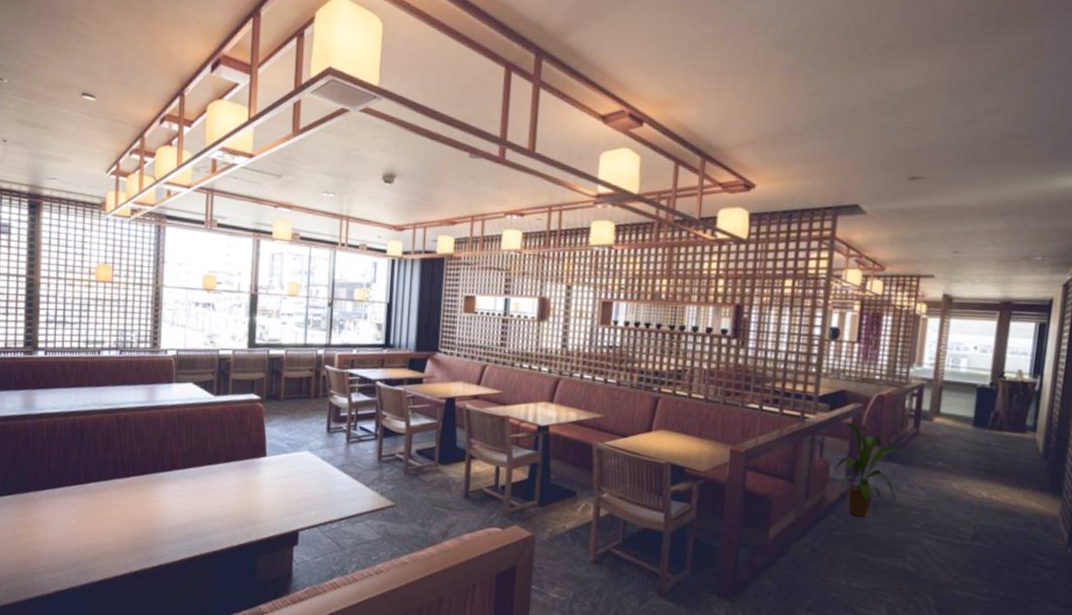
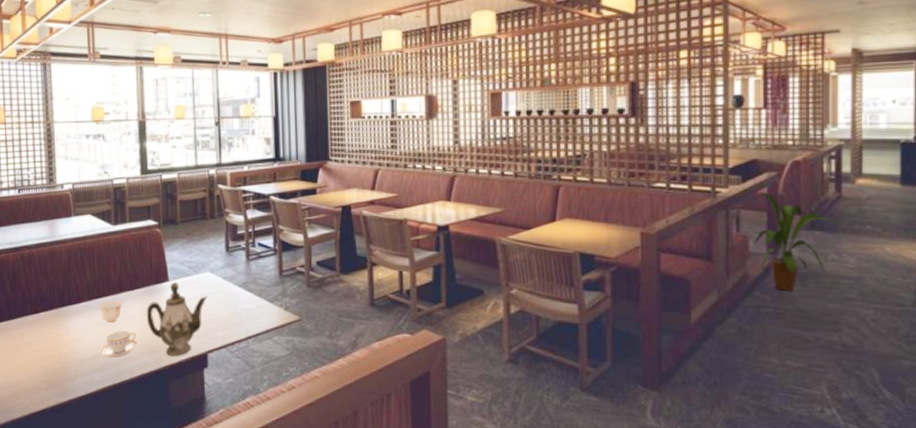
teacup: none [189,501,230,528] -> present [100,330,138,357]
teacup: none [191,470,218,493] -> present [97,300,124,323]
teapot: none [240,458,304,532] -> present [146,282,208,356]

